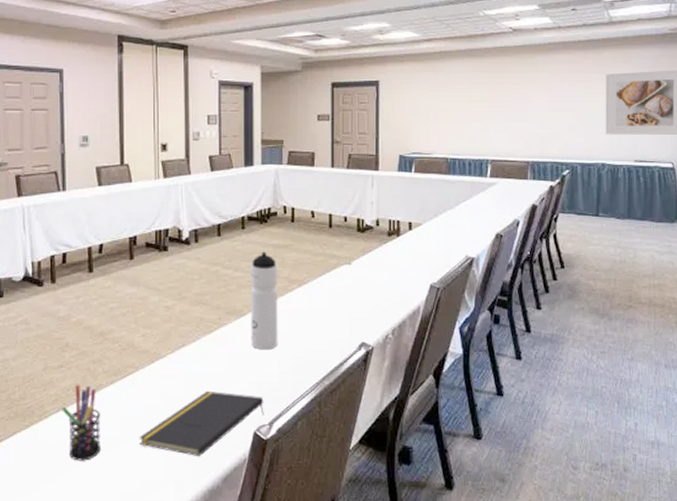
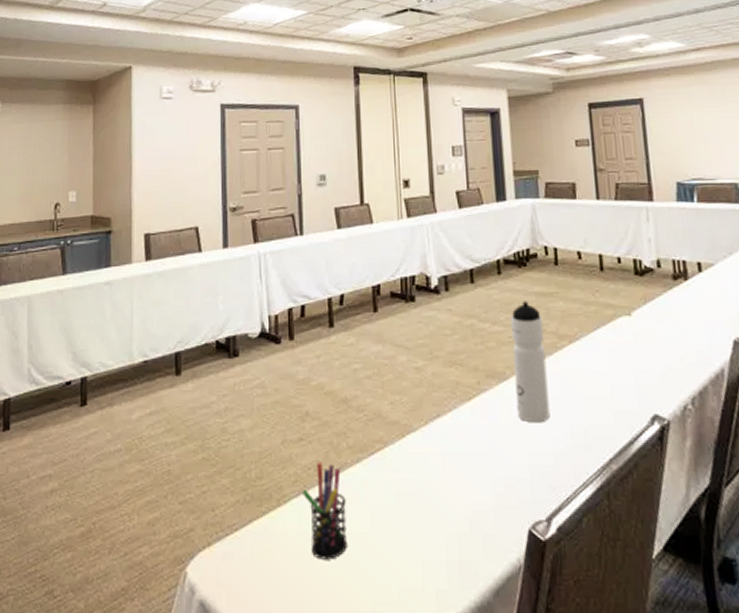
notepad: present [139,390,264,457] -> none [391,474,540,561]

